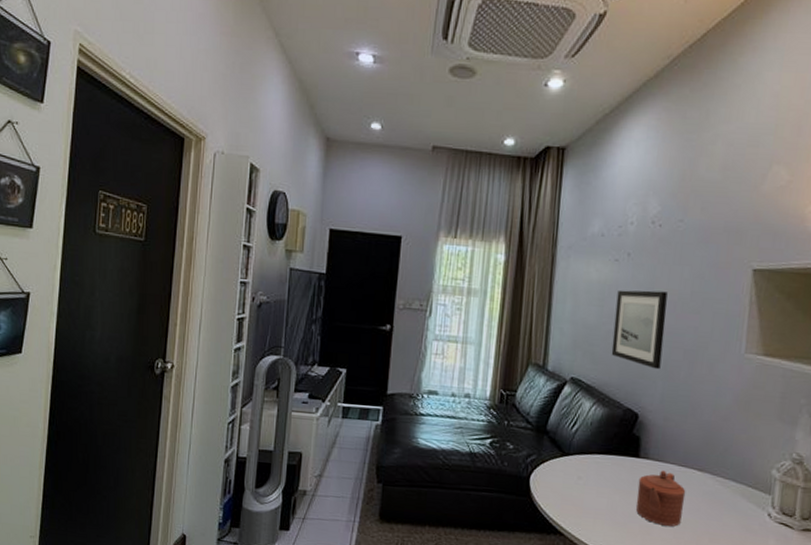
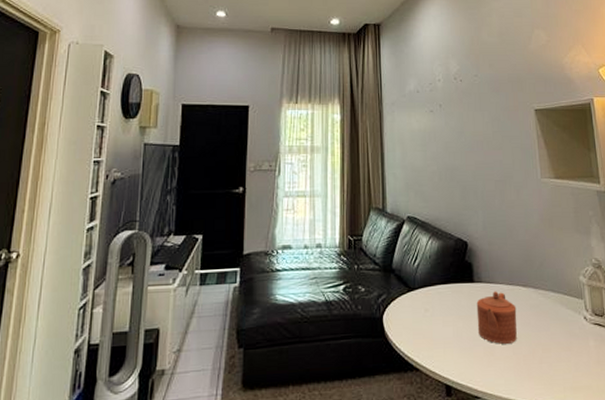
wall art: present [611,290,668,370] -> none [436,133,479,201]

